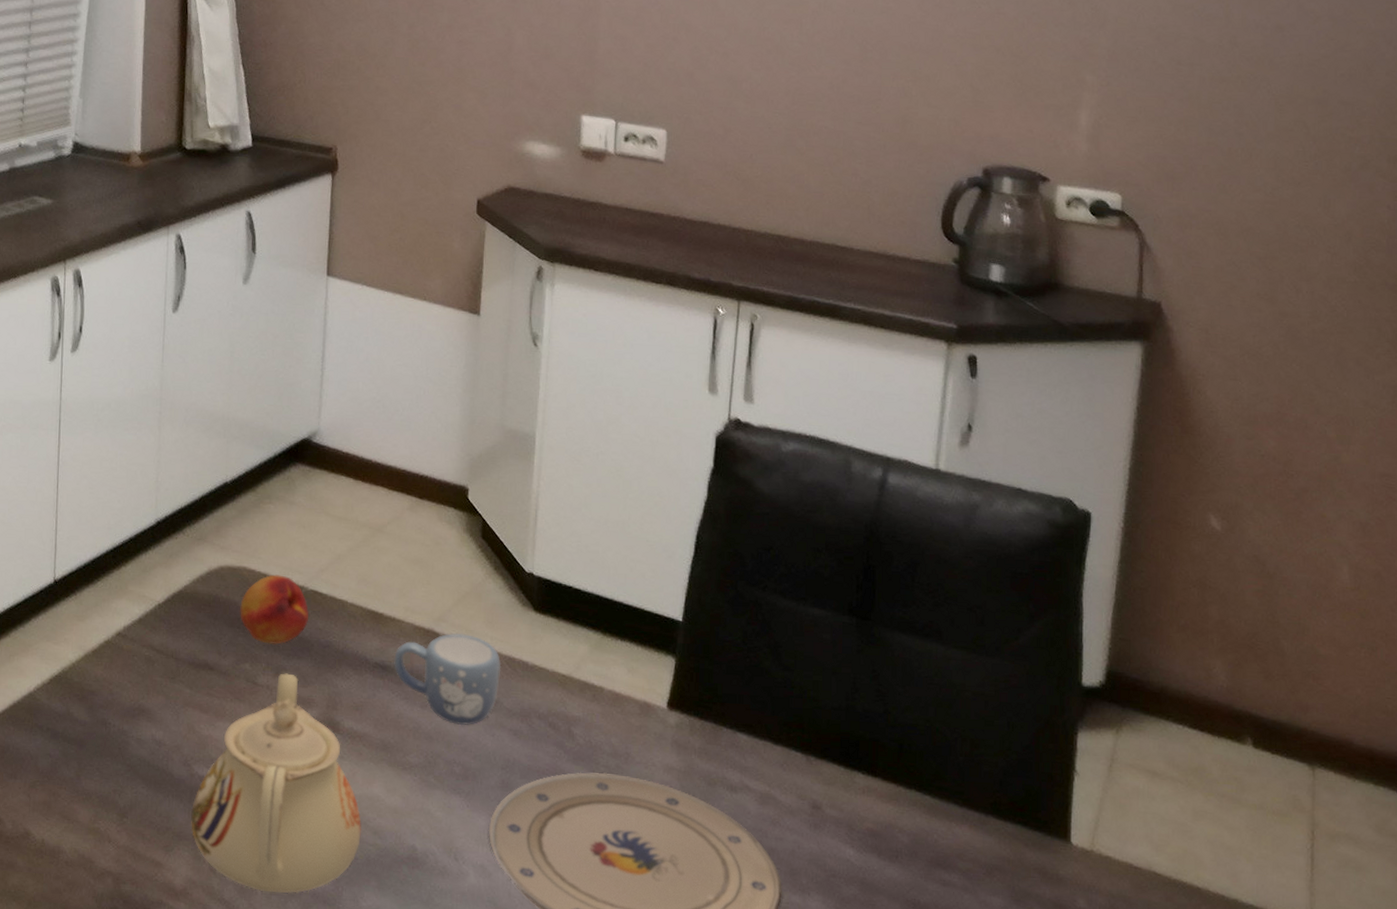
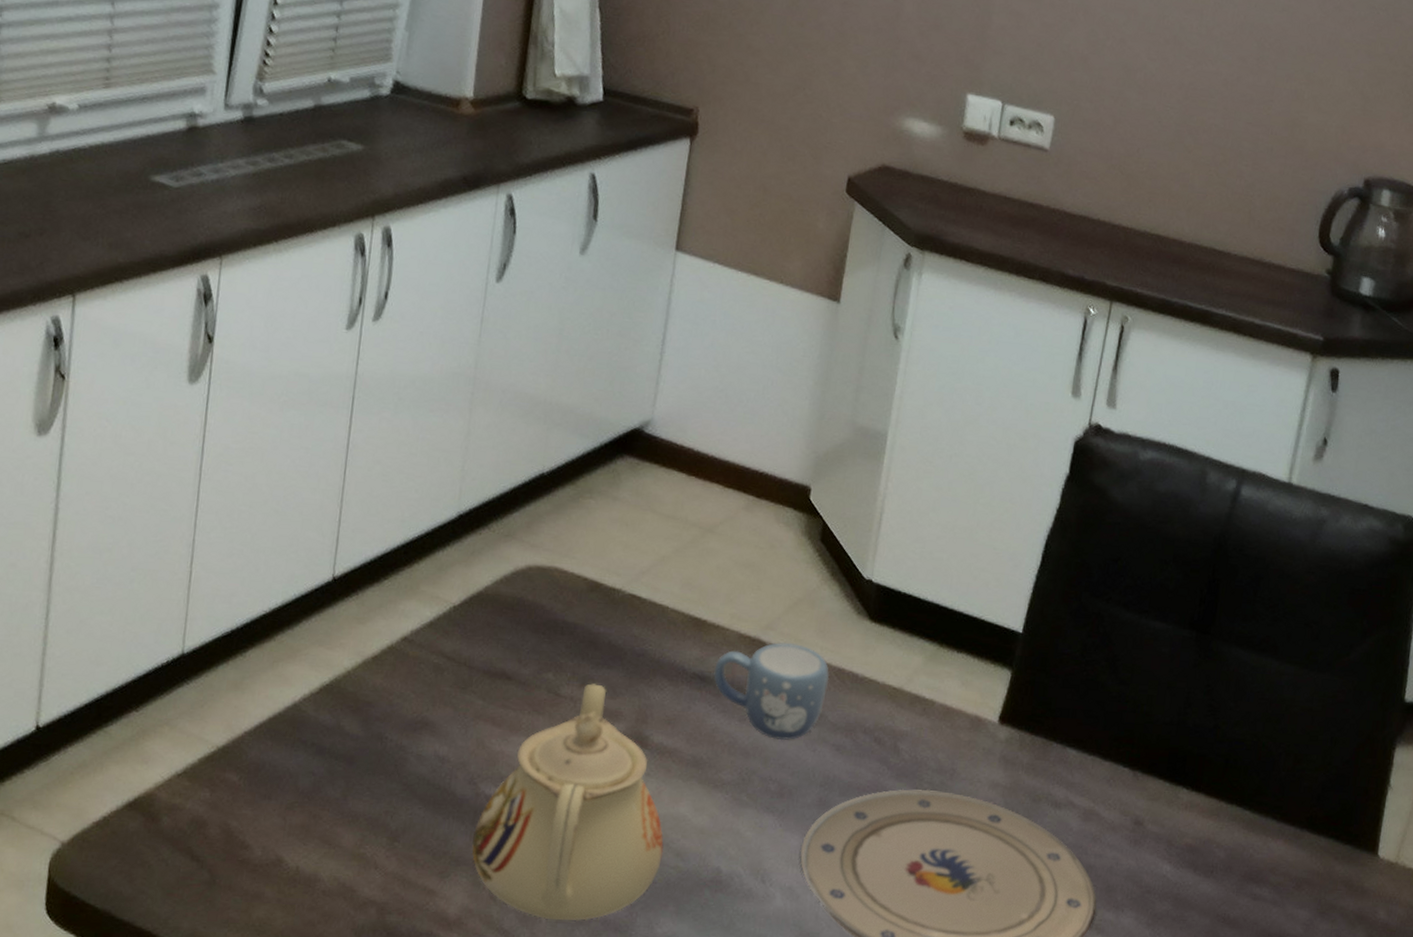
fruit: present [239,574,310,644] -> none [545,576,625,652]

